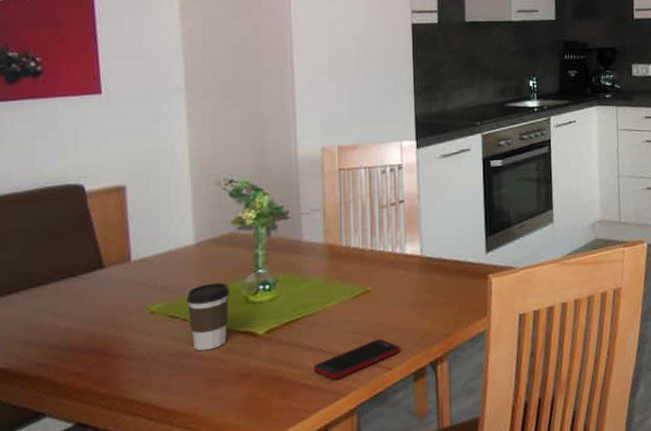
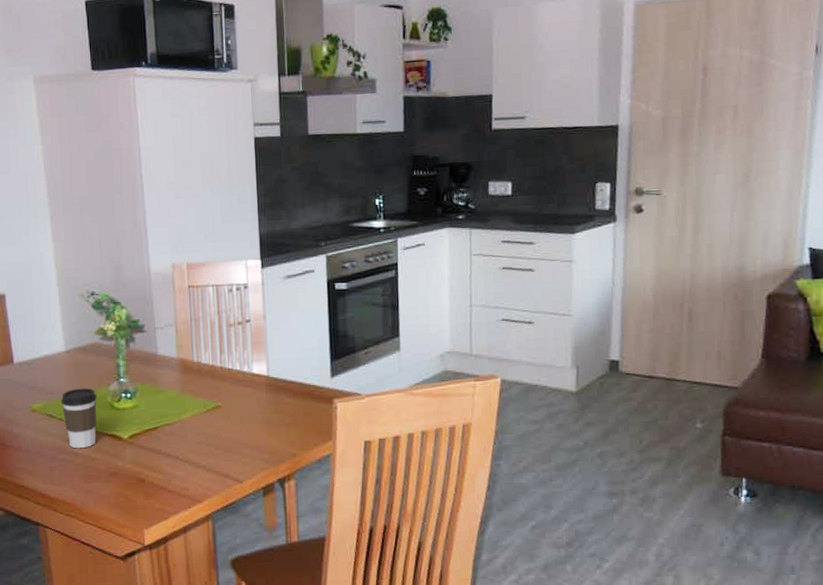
cell phone: present [314,338,400,380] -> none [172,452,250,487]

